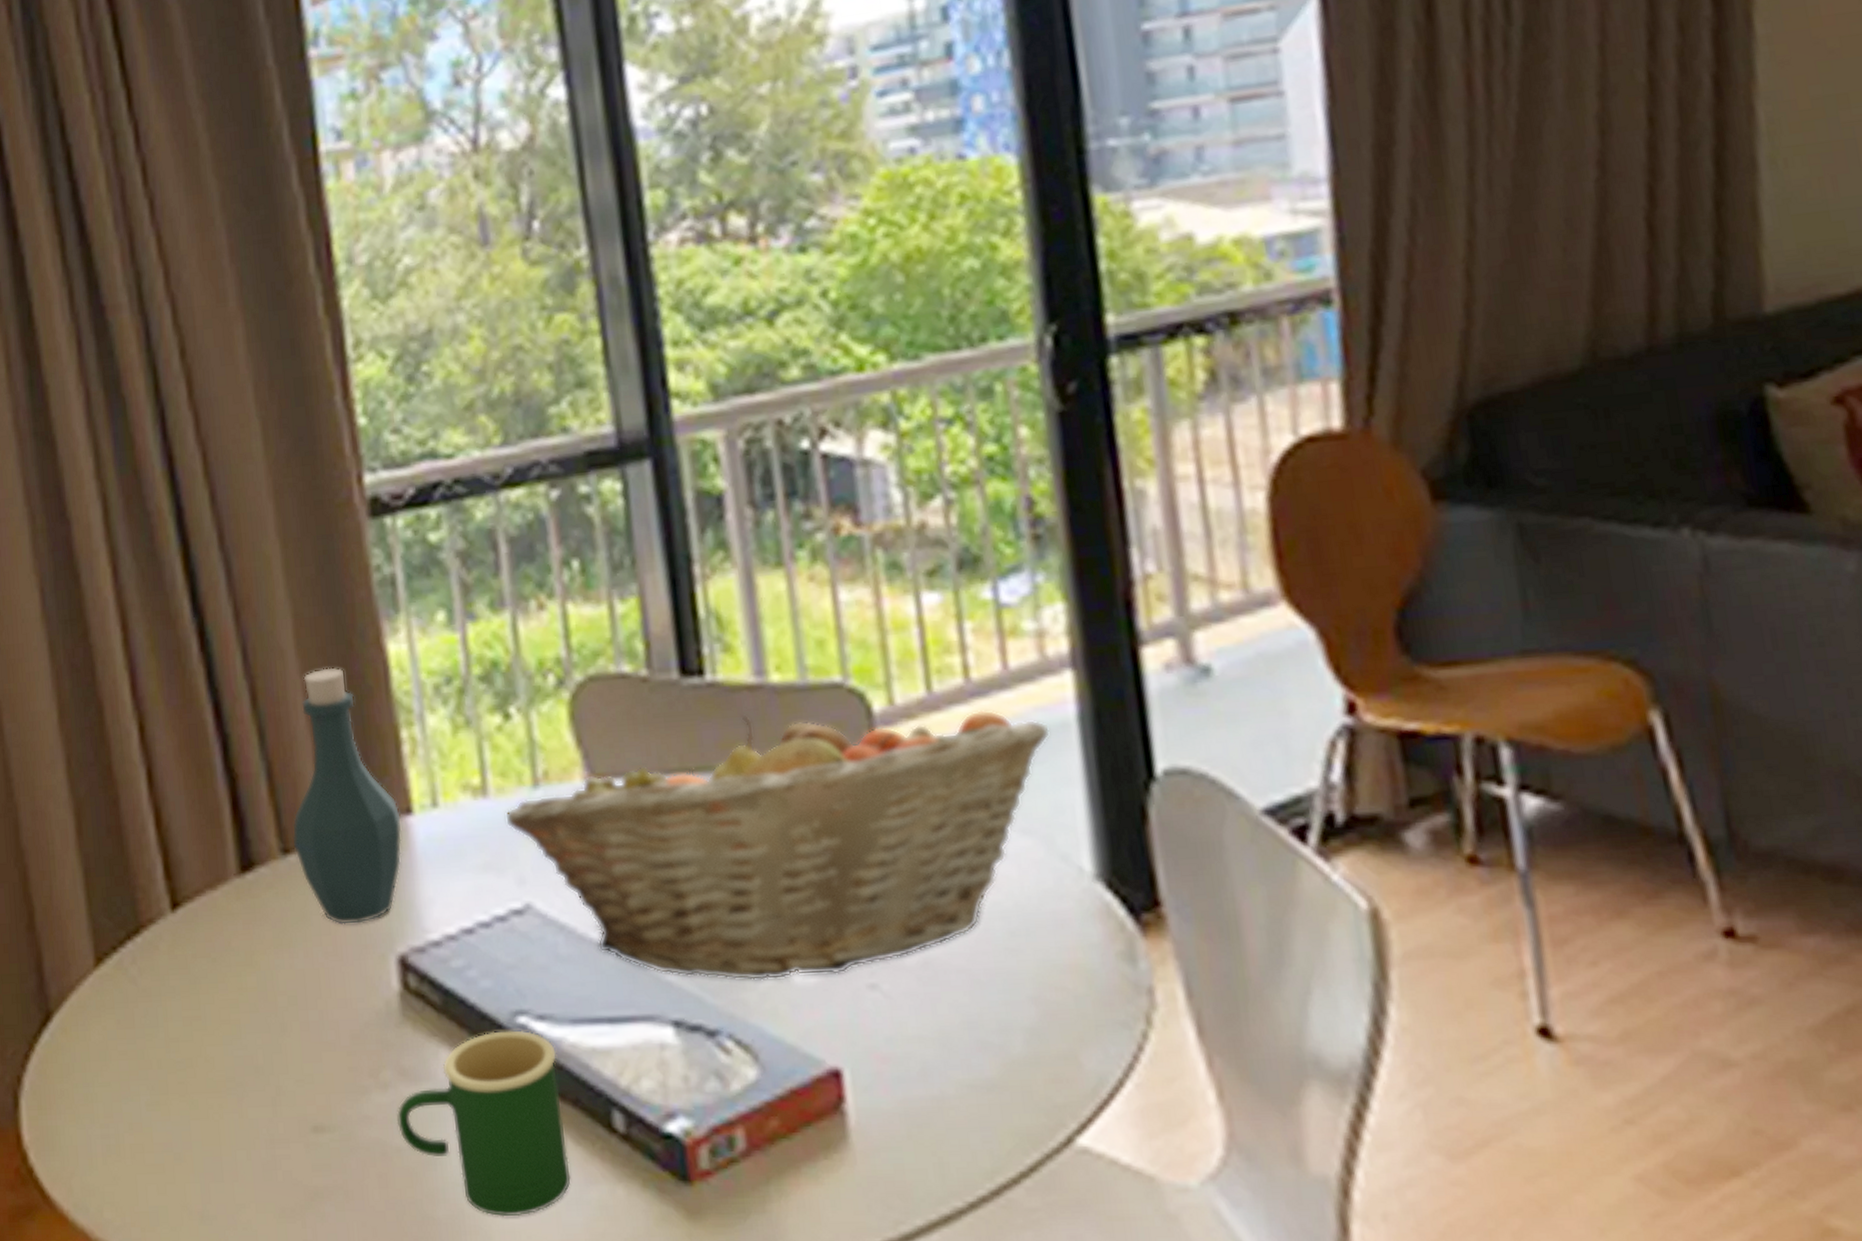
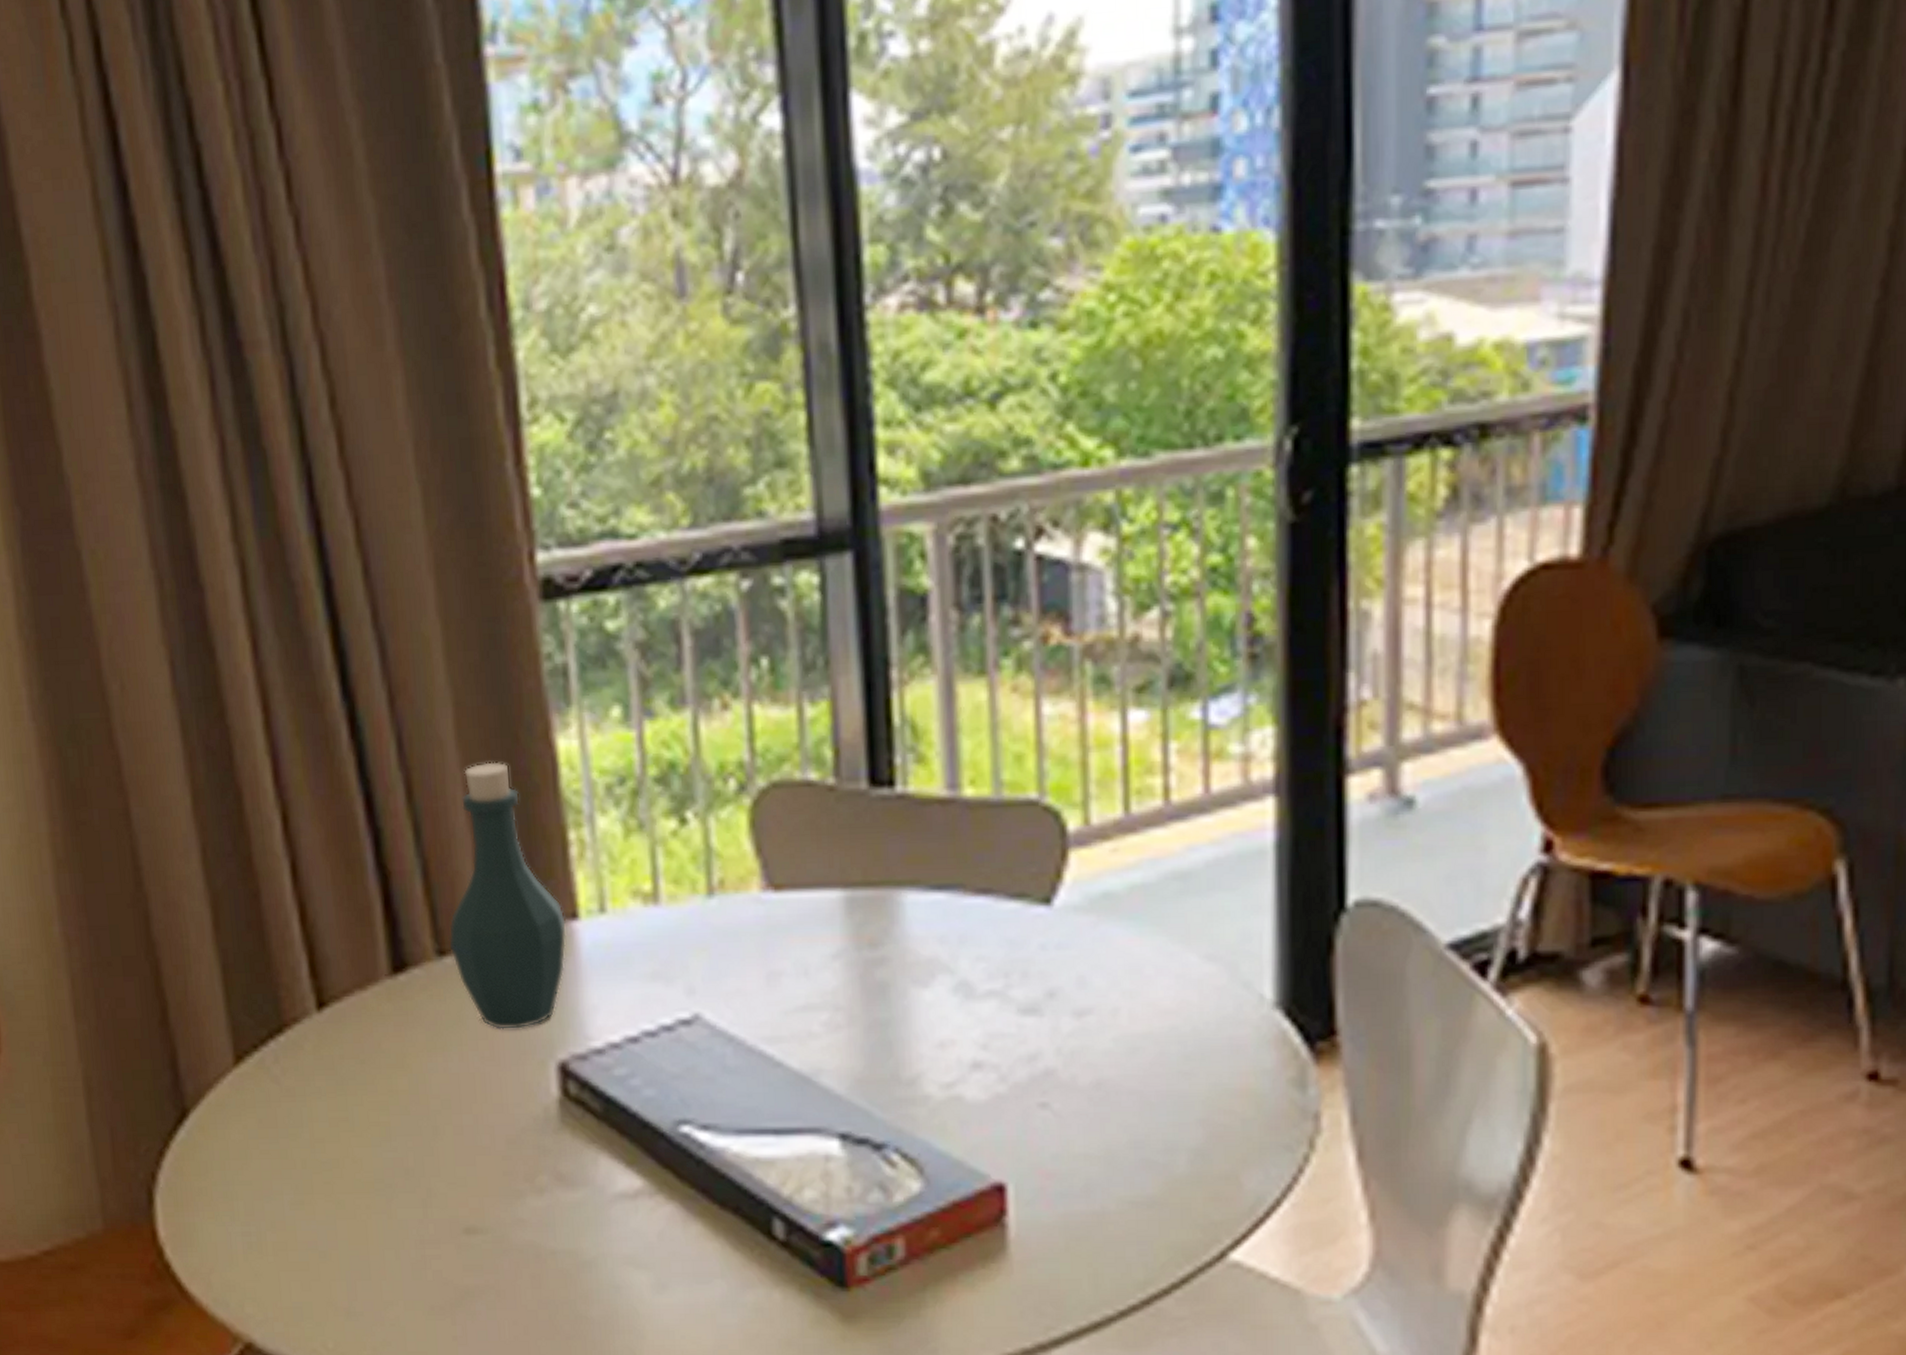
mug: present [397,1030,571,1217] -> none [552,1139,728,1318]
fruit basket: present [504,709,1051,981] -> none [676,829,1246,1097]

